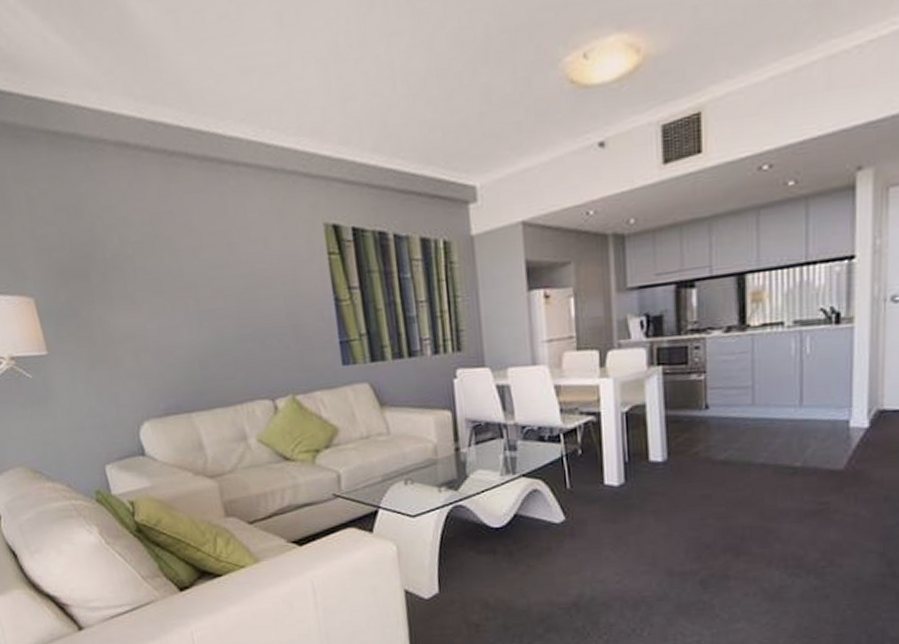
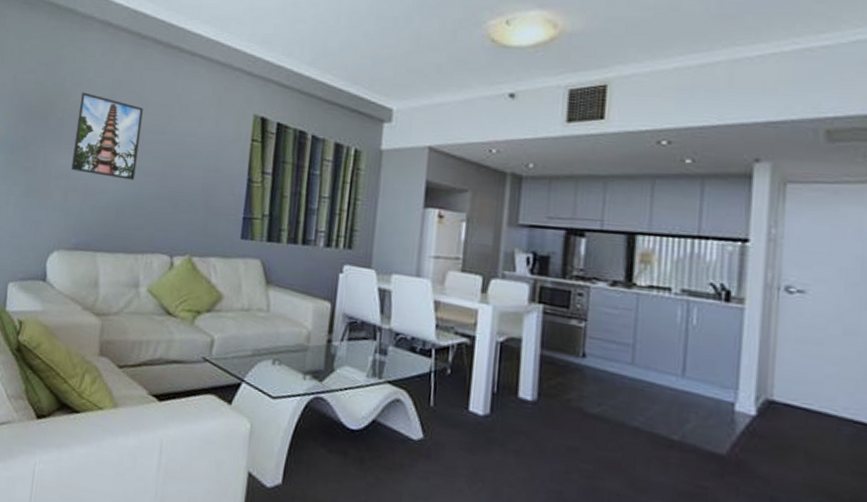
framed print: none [118,235,210,330] -> present [71,92,143,180]

